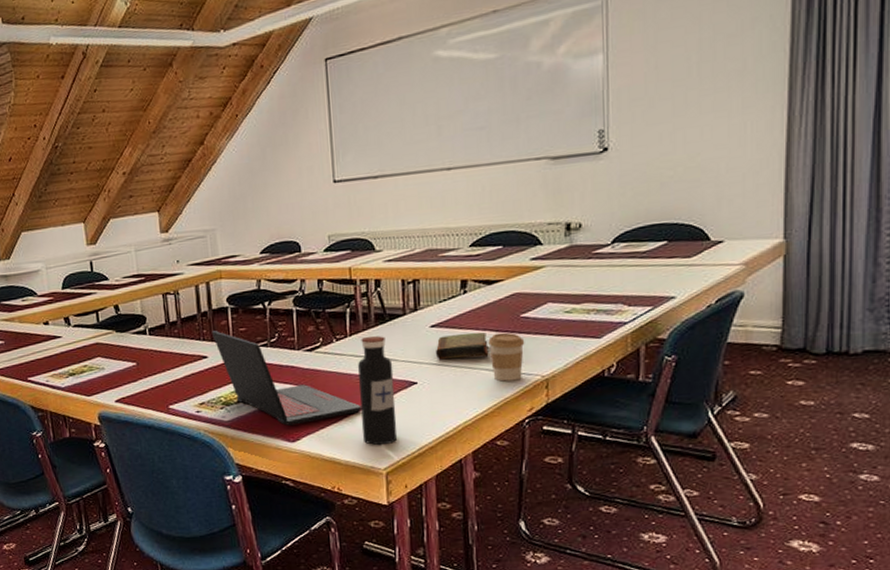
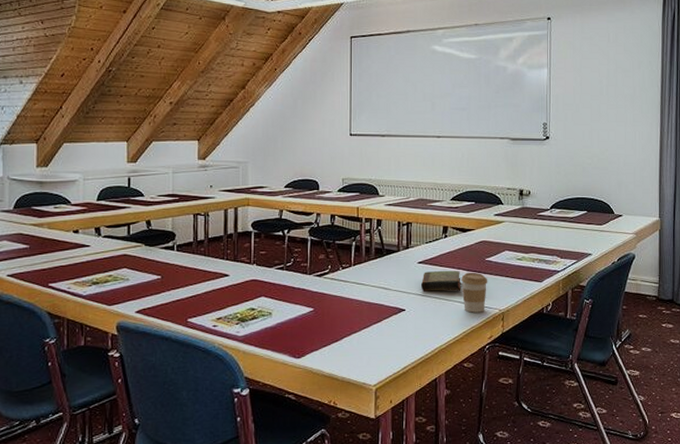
laptop: present [212,331,362,426] -> none [235,252,359,343]
water bottle: present [358,335,398,446] -> none [359,267,387,364]

